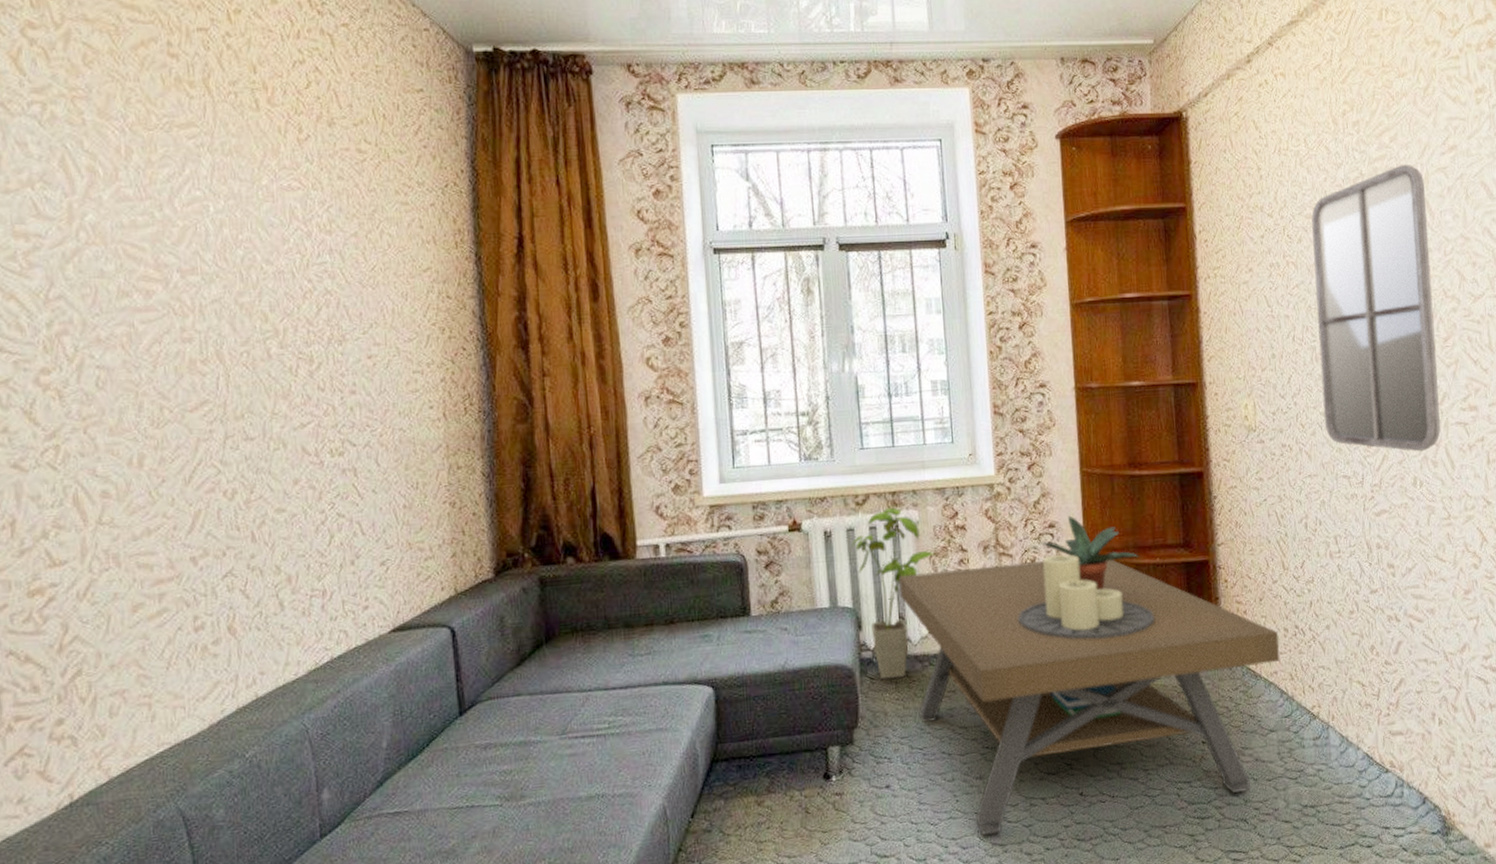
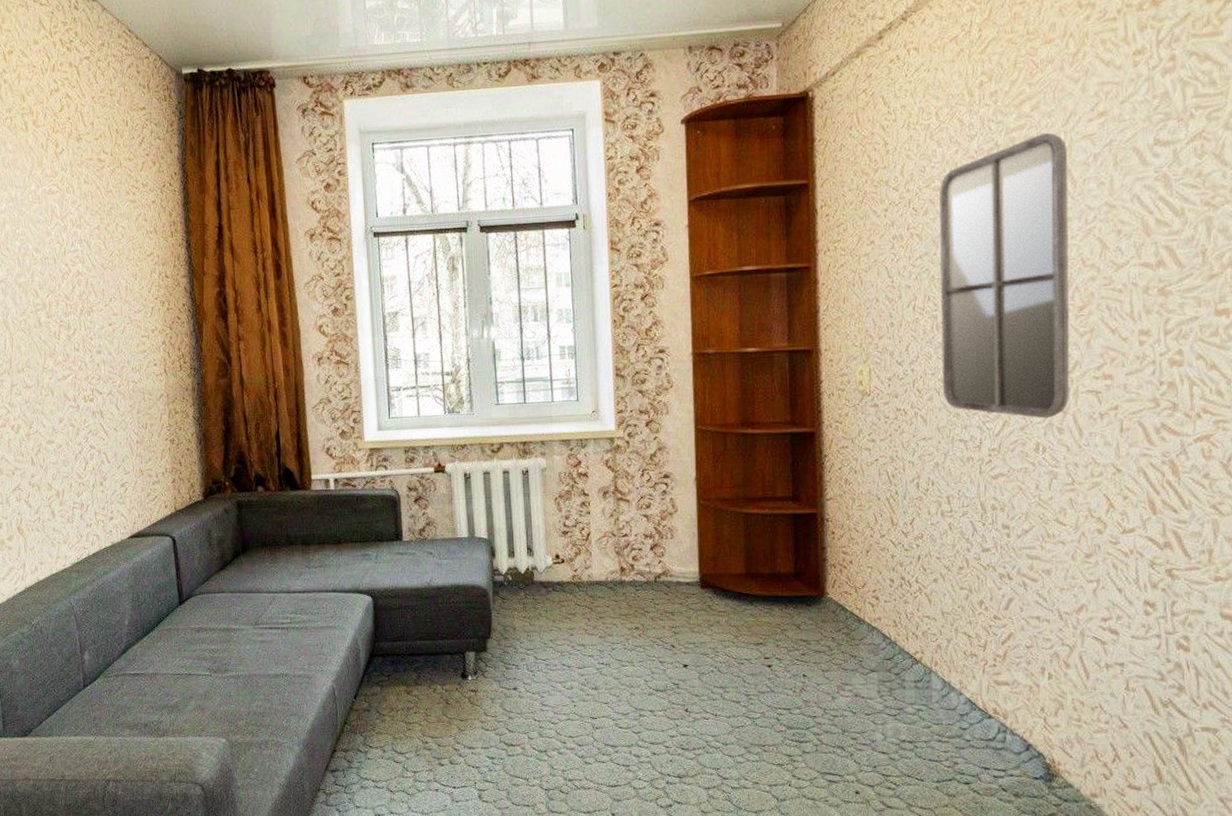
house plant: present [850,507,939,680] -> none [486,455,563,600]
coffee table: present [899,554,1279,835] -> none [527,501,884,736]
potted plant: present [1040,515,1140,591] -> none [655,468,750,536]

